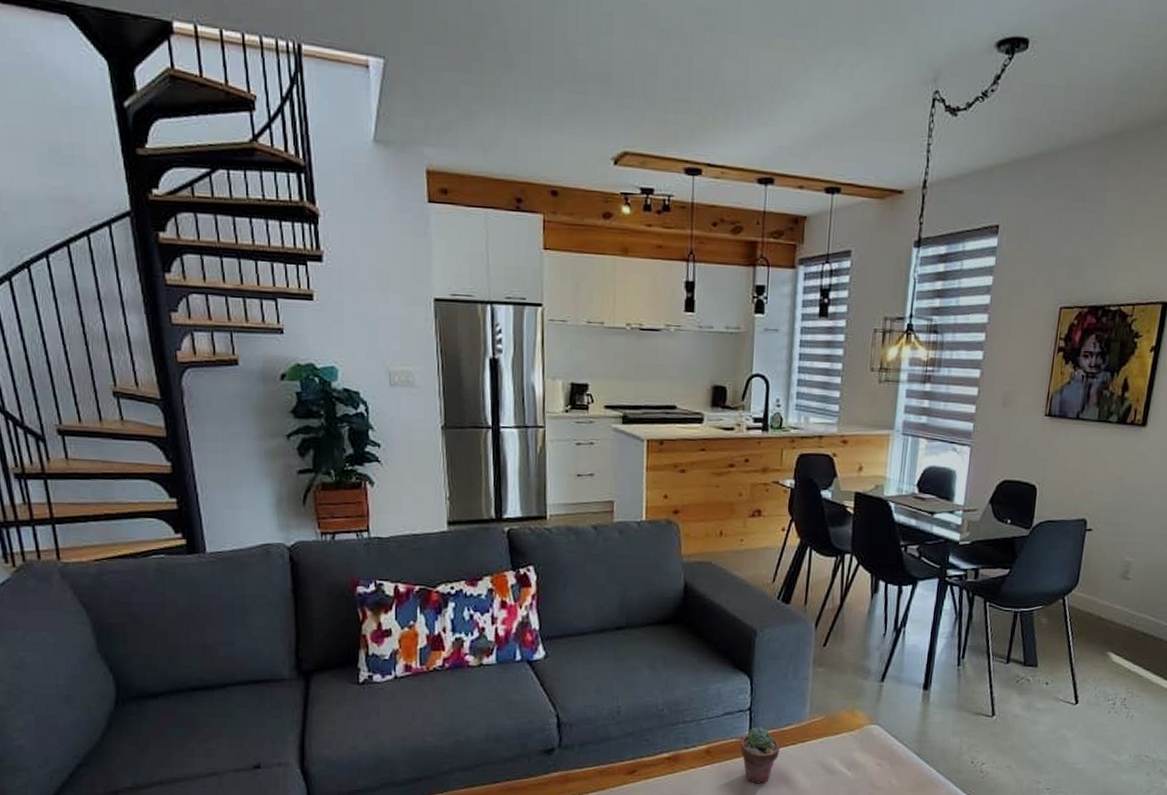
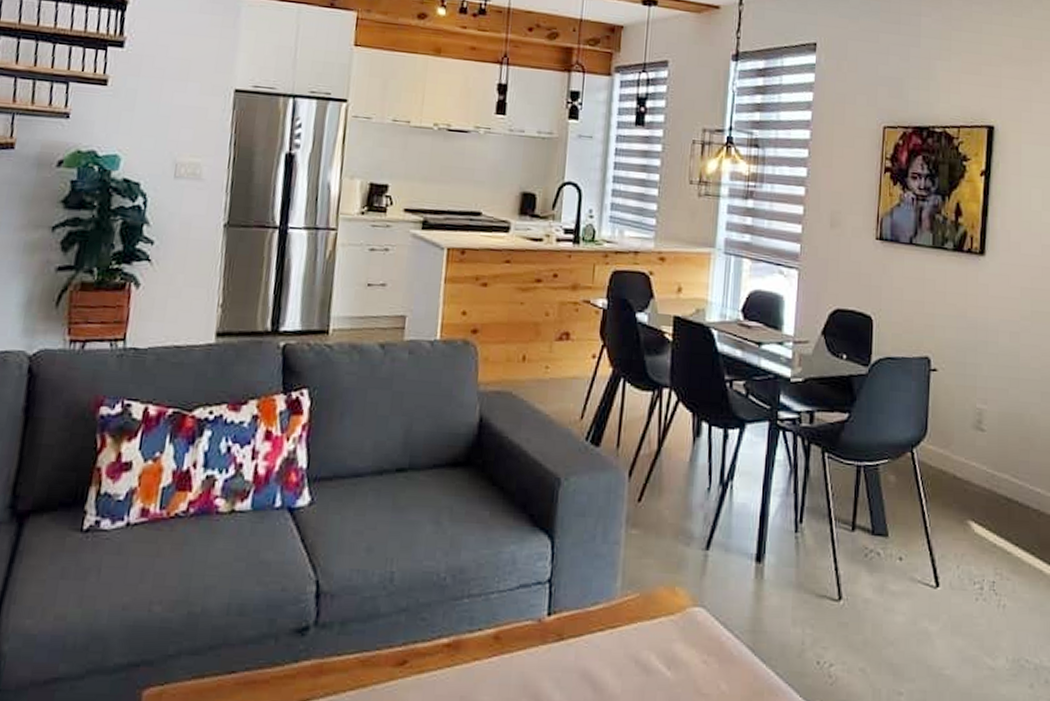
potted succulent: present [740,727,781,784] -> none [536,605,585,685]

